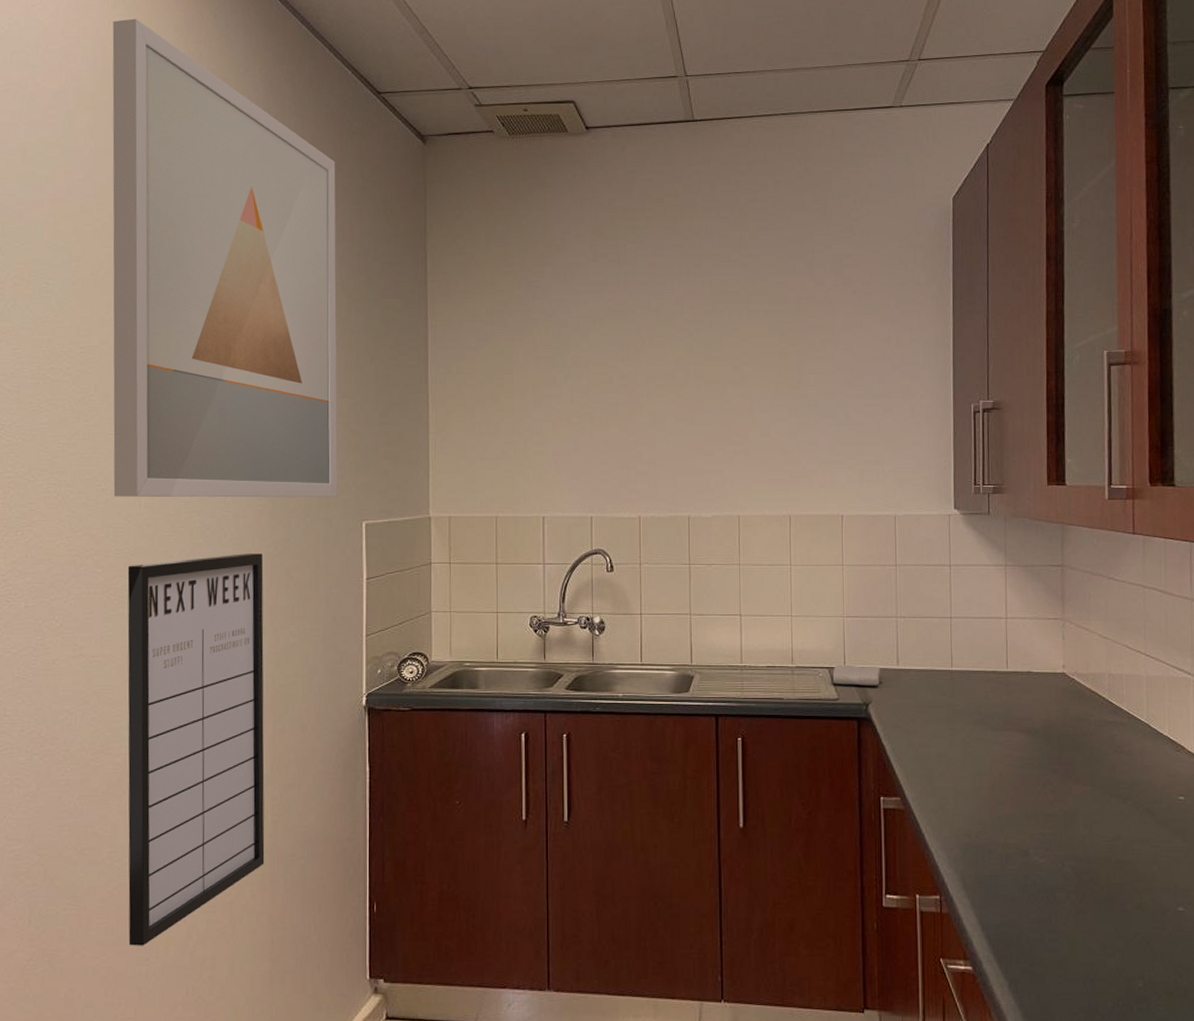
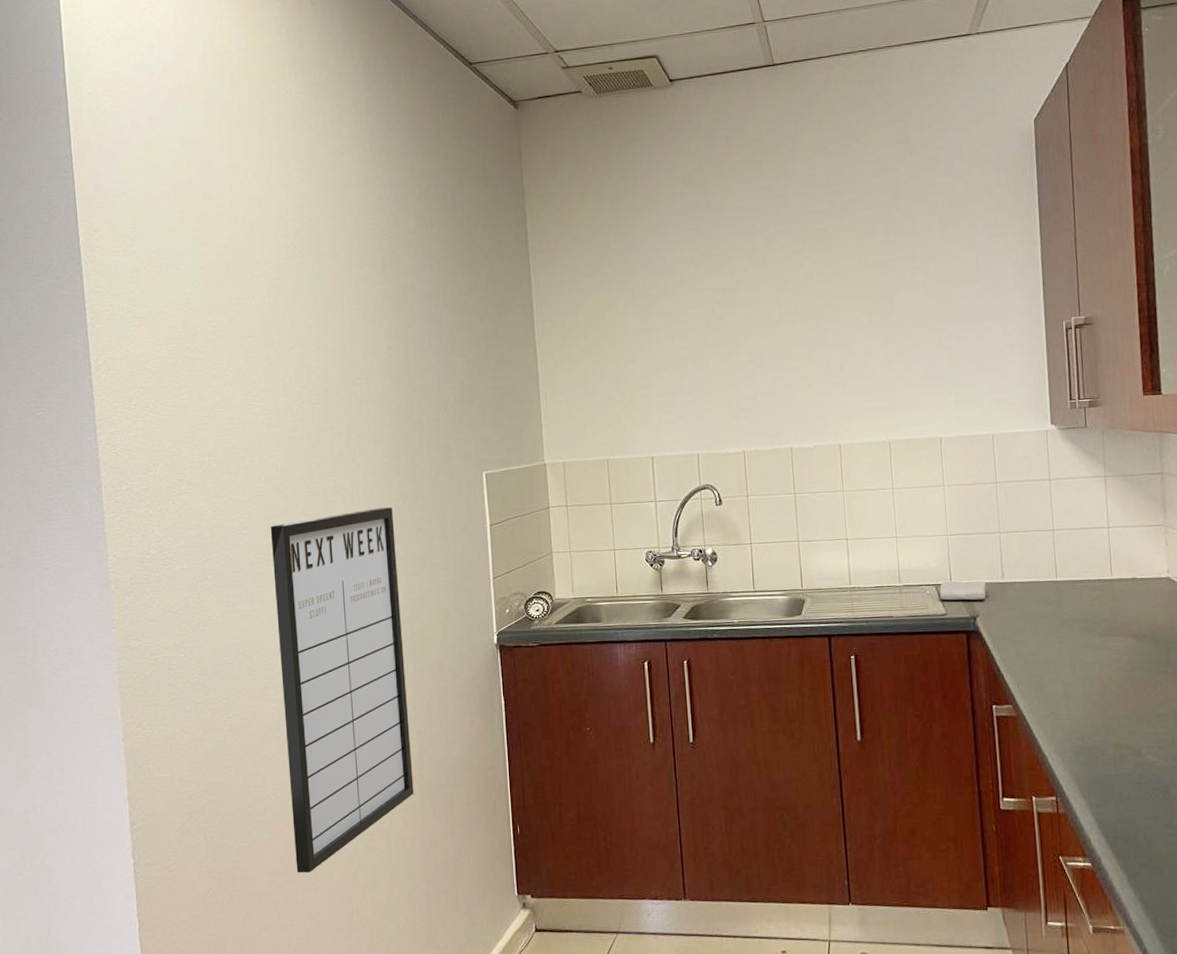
wall art: present [112,18,338,498] -> none [218,12,458,463]

